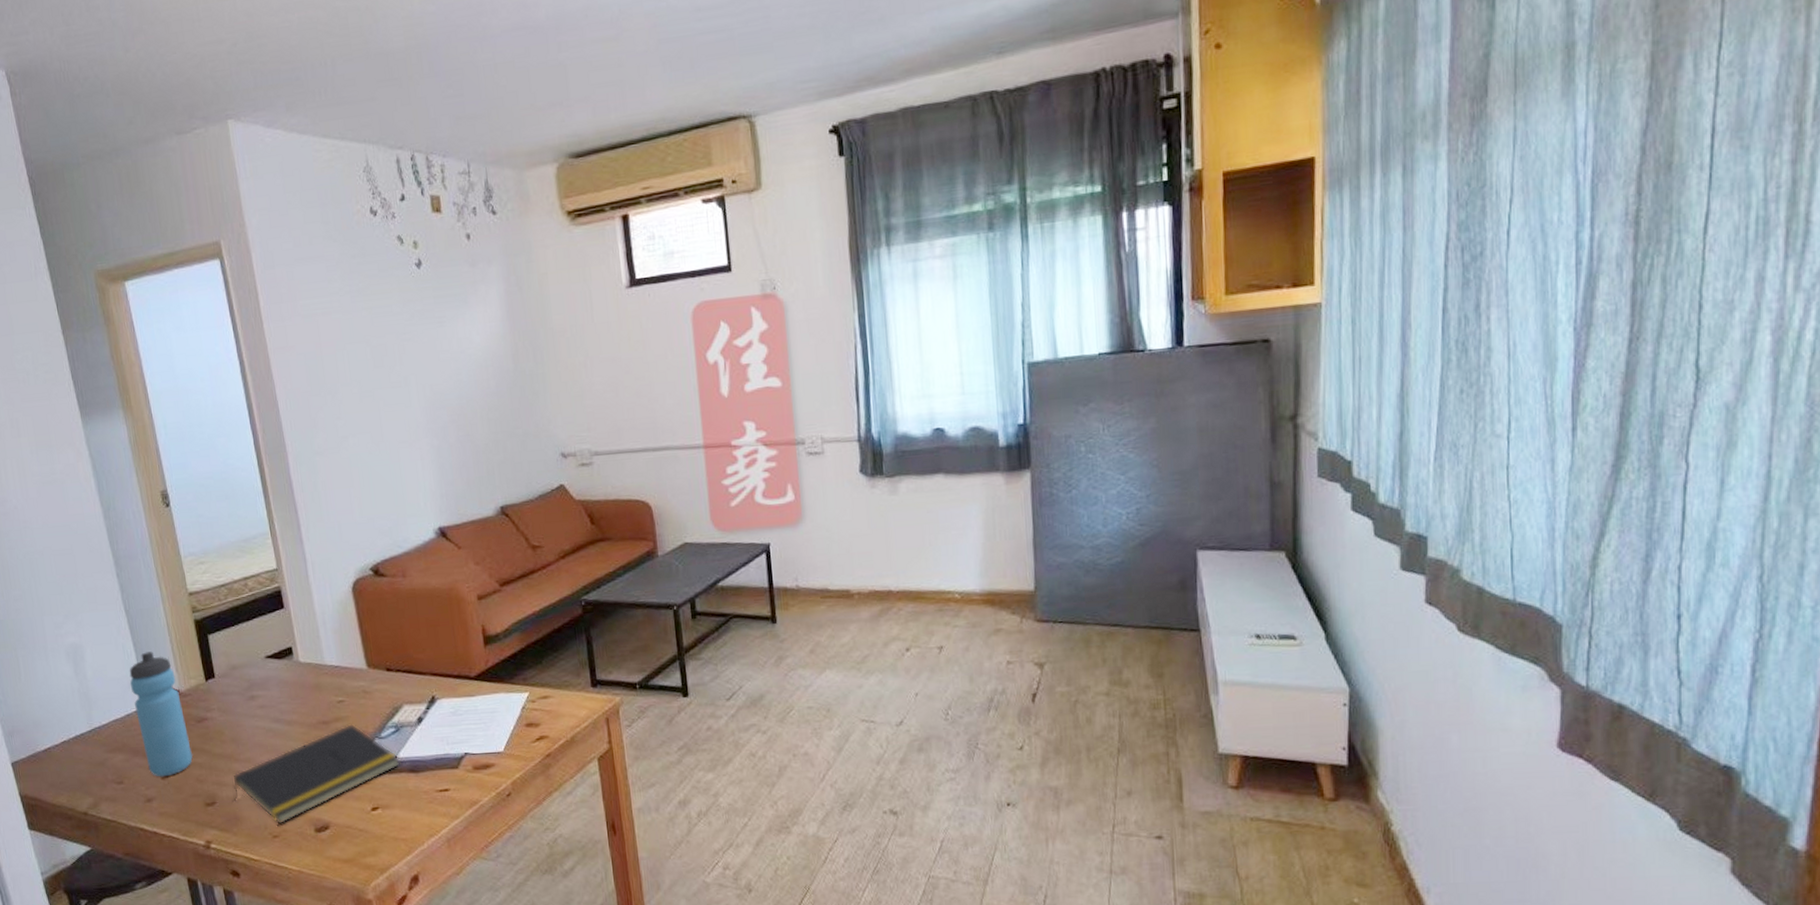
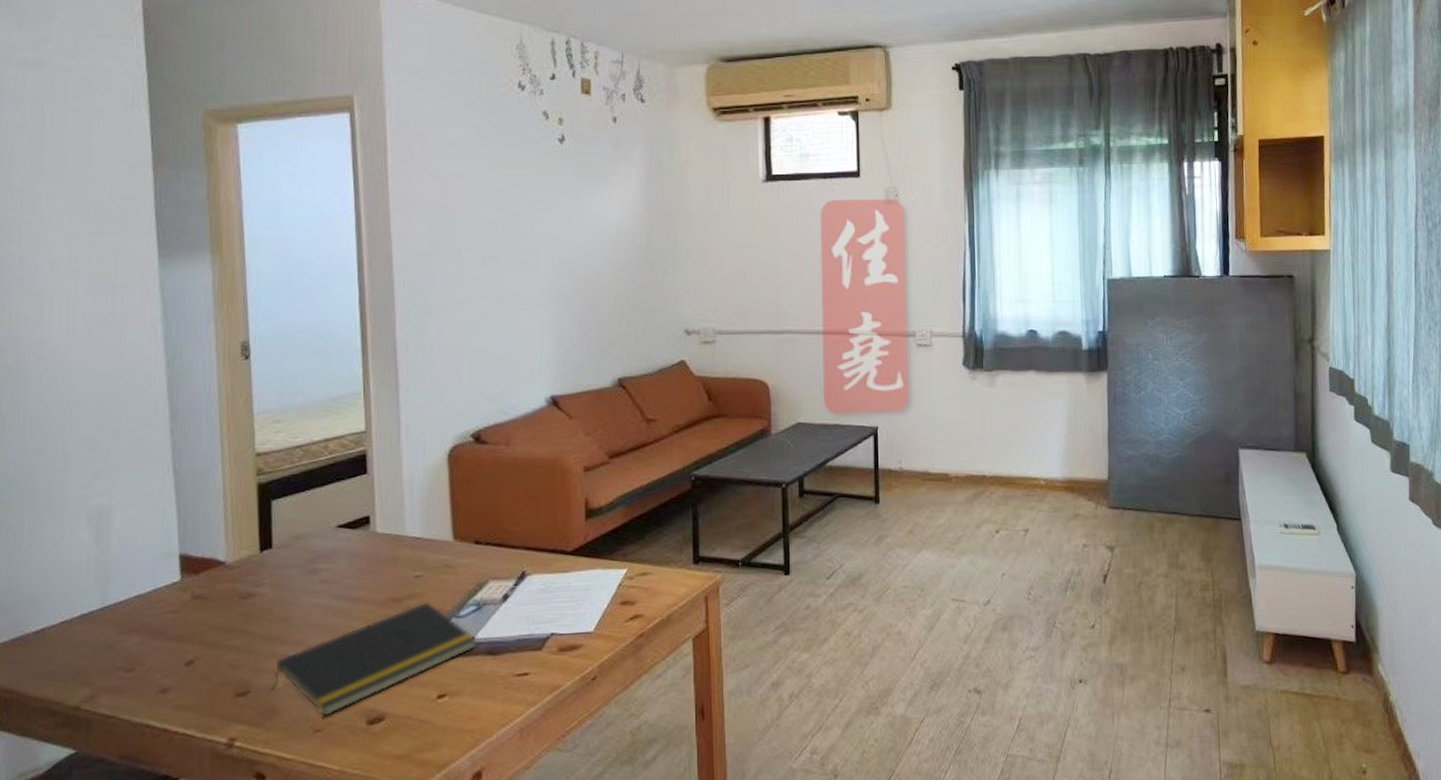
water bottle: present [129,651,193,777] -> none [164,517,230,663]

